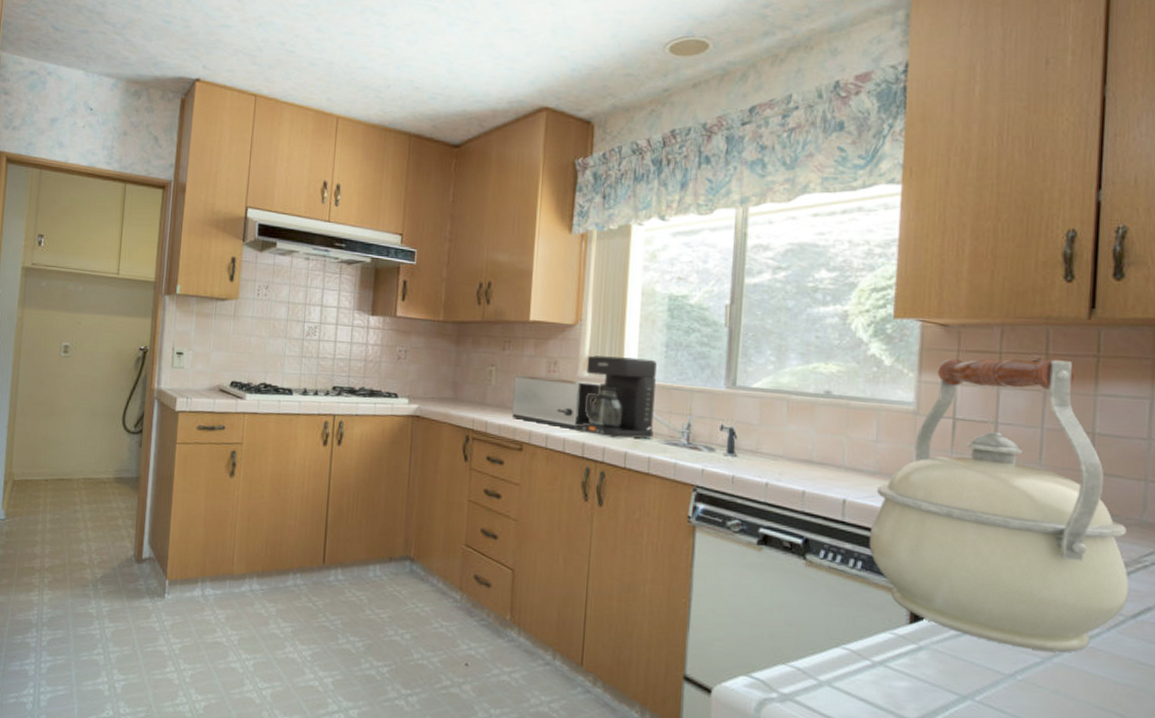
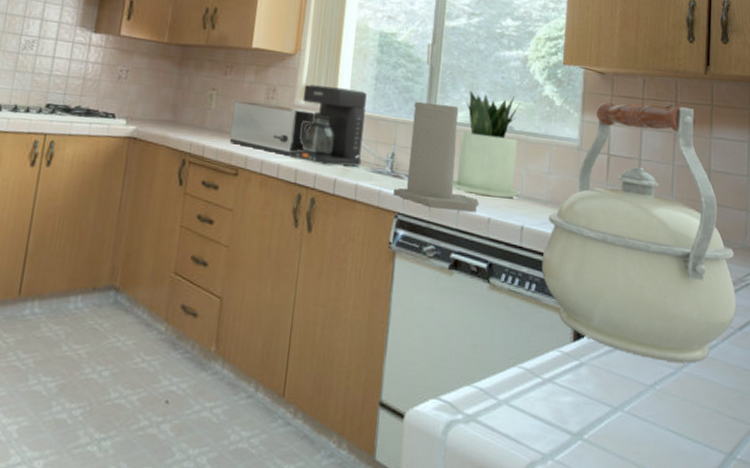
paper towel: none [691,367,792,486] -> present [393,101,479,213]
planter: none [758,354,842,470] -> present [452,91,521,199]

